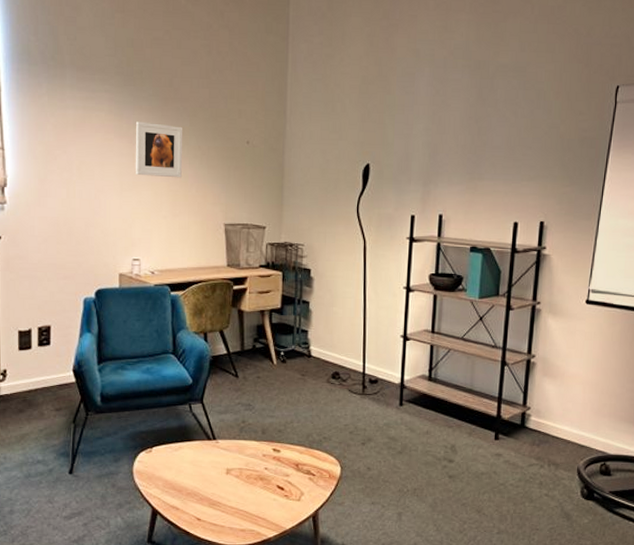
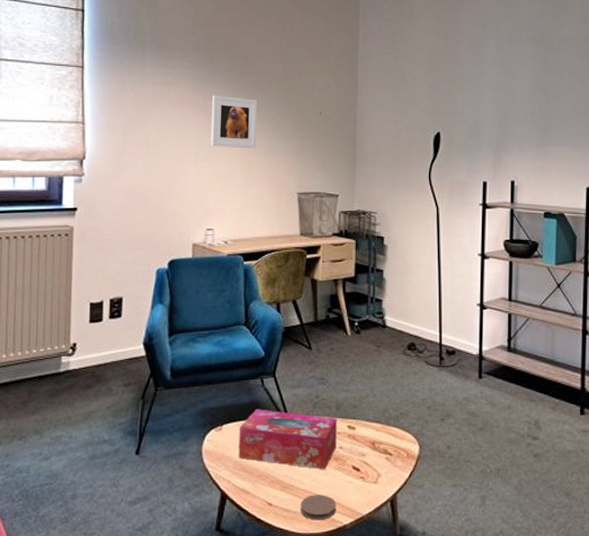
tissue box: none [168,432,263,488] -> present [238,409,337,469]
coaster: none [227,511,262,534] -> present [300,495,337,520]

